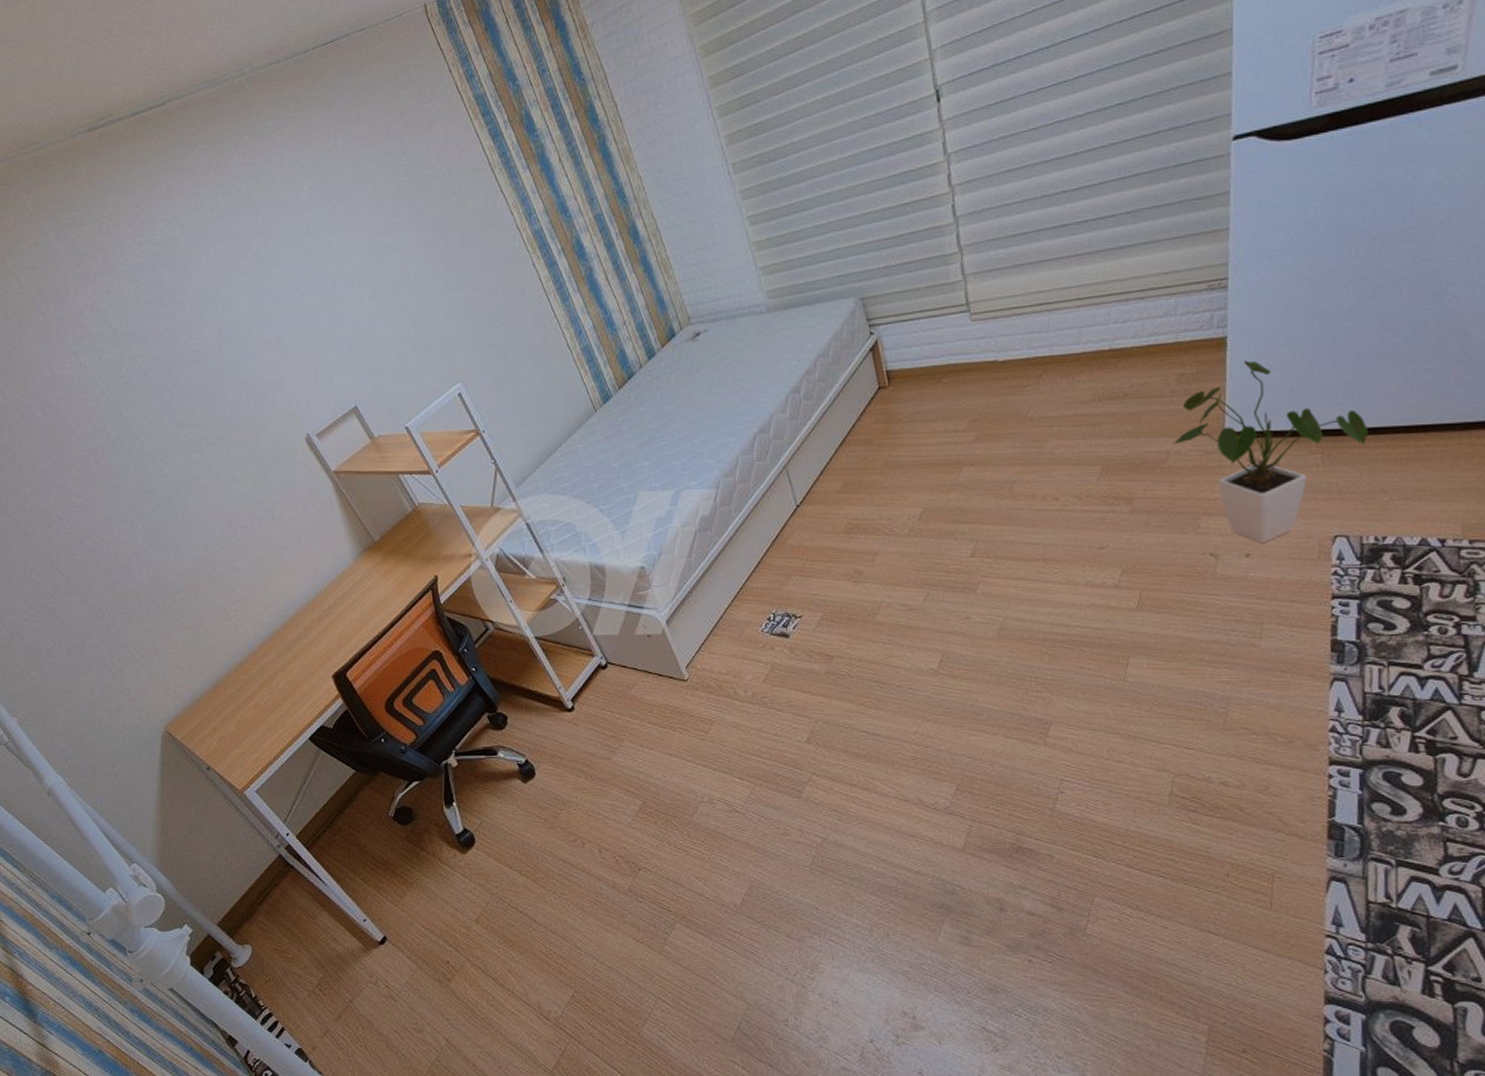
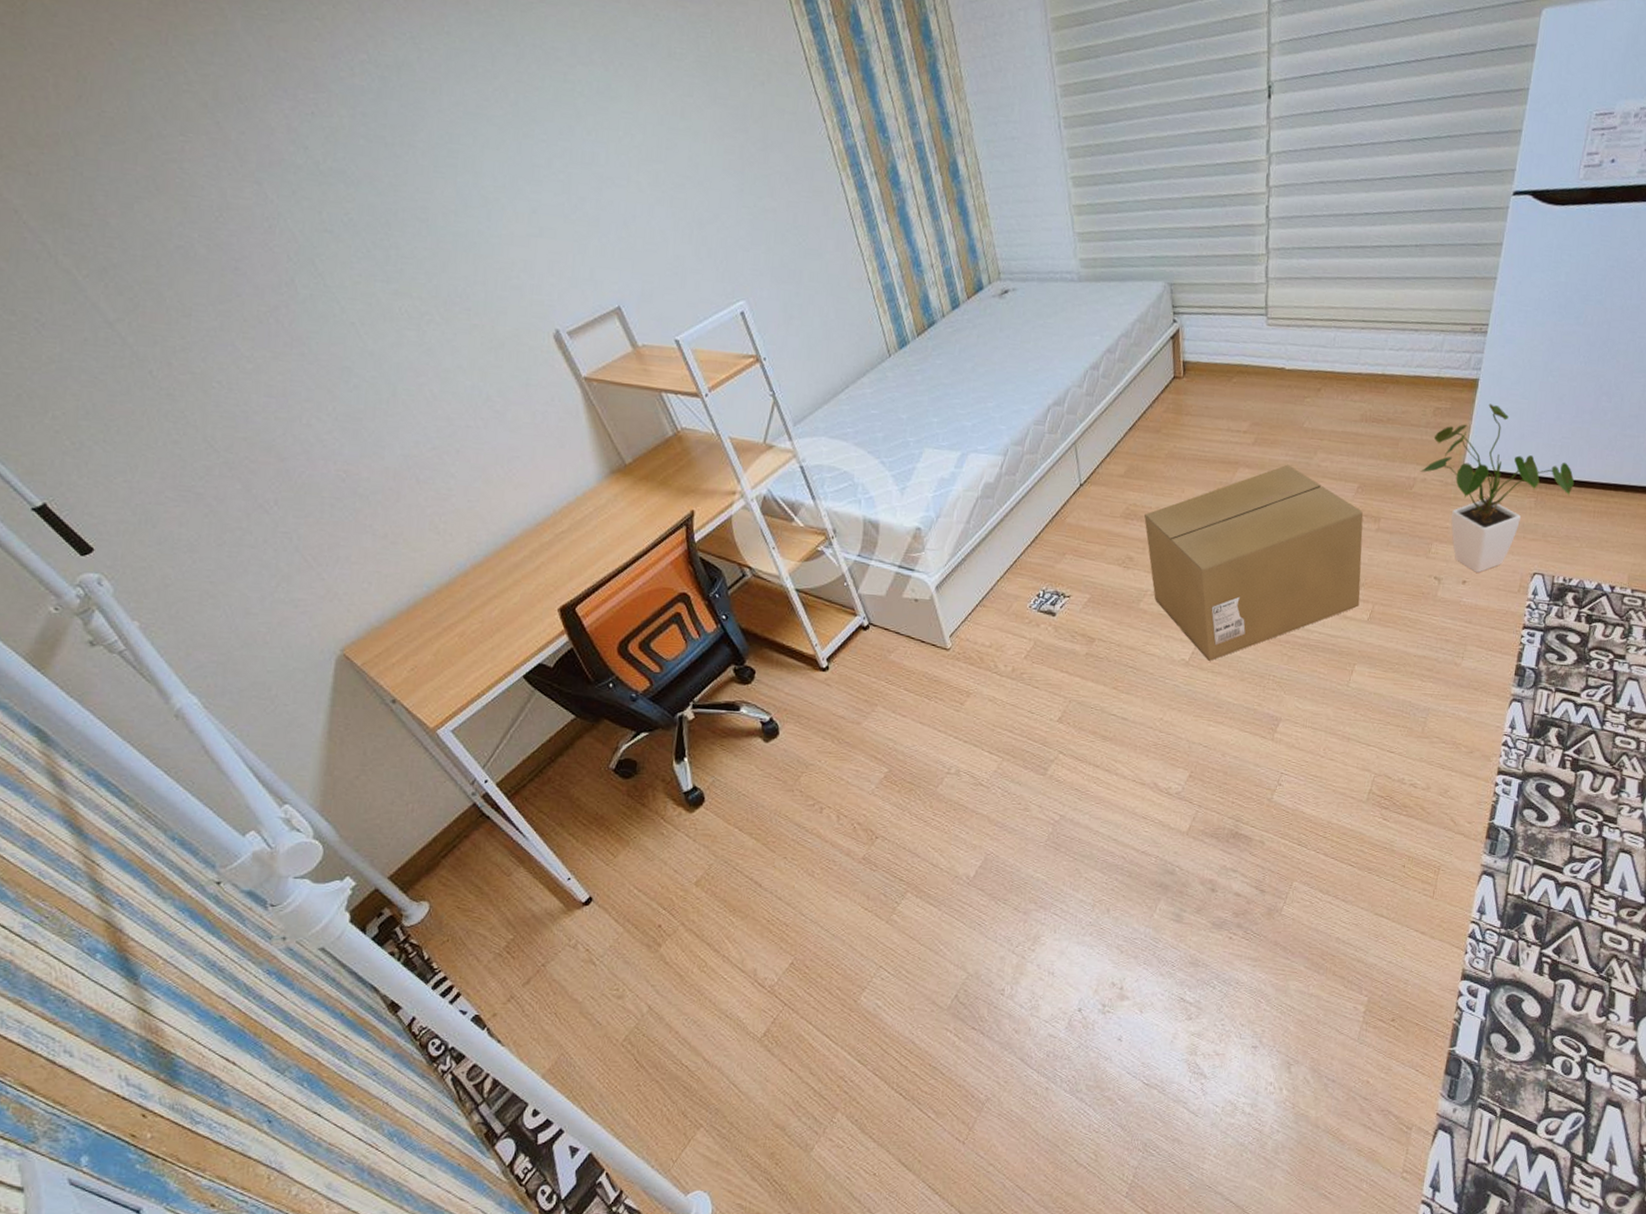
box: none [868,457,1124,668] -> present [1144,464,1364,661]

